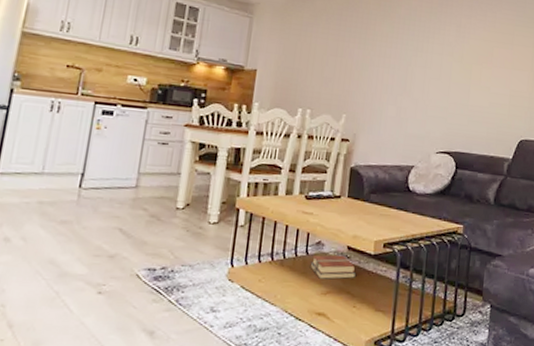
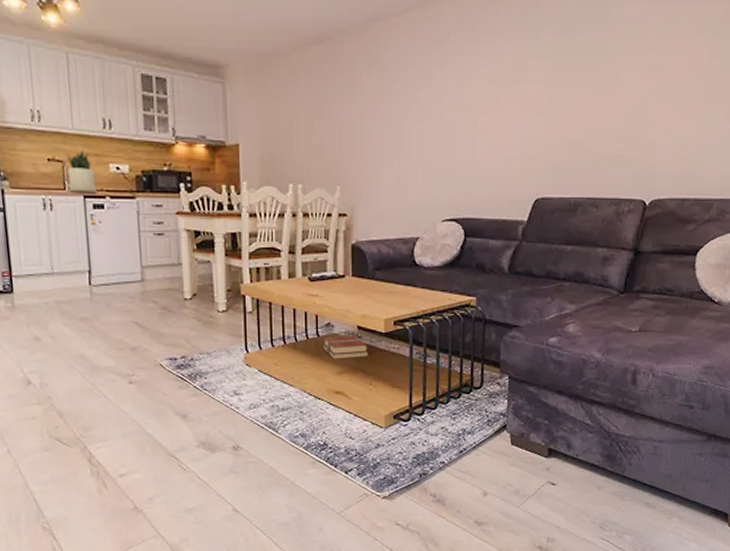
planter: none [78,61,111,103] -> present [64,150,99,196]

